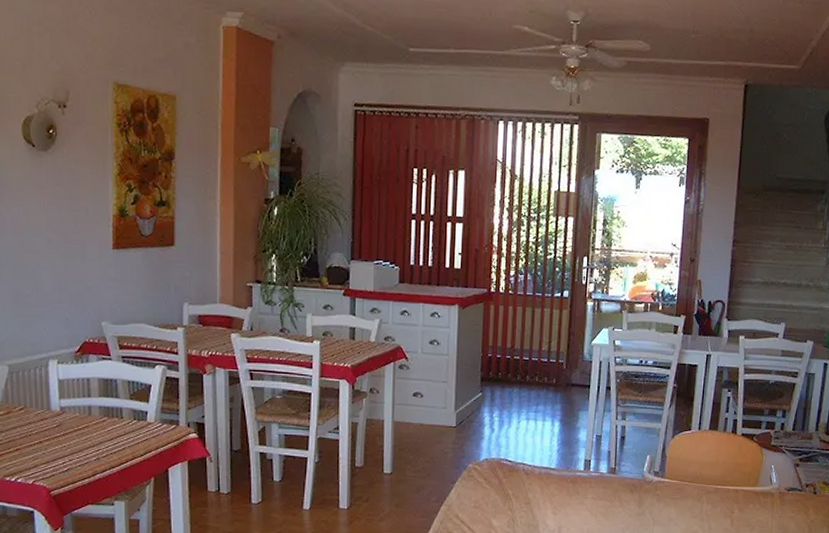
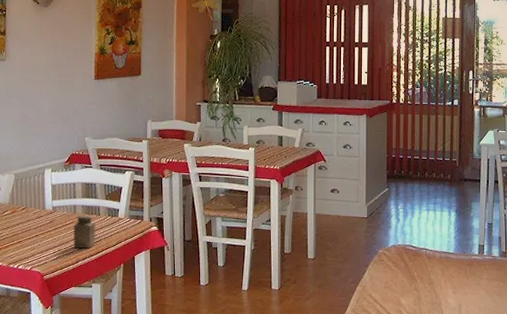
salt shaker: none [89,417,118,458] -> present [73,214,96,248]

